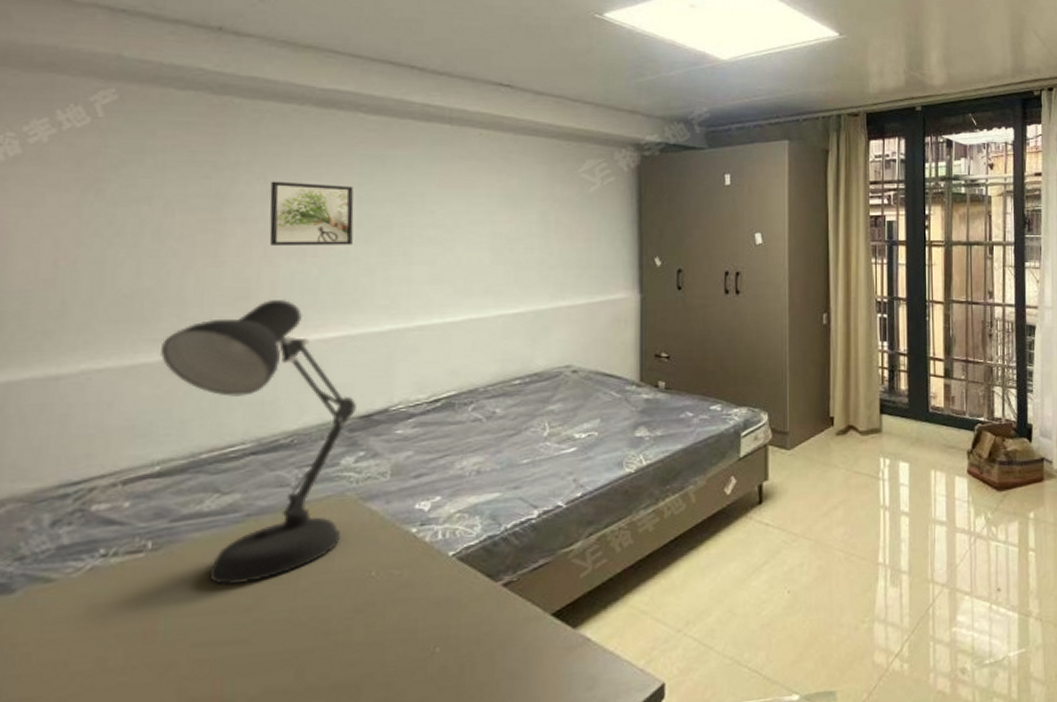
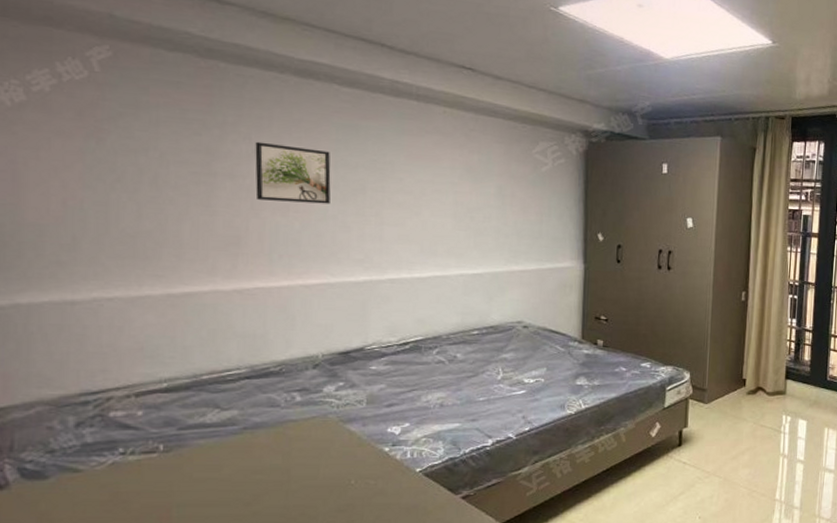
desk lamp: present [159,300,356,585] -> none [162,248,336,484]

